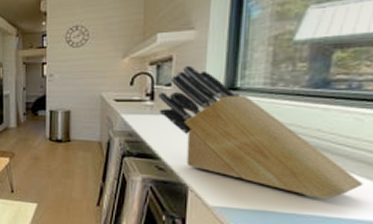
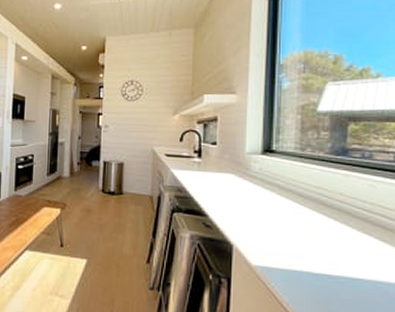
knife block: present [159,65,364,200] -> none [205,126,380,261]

